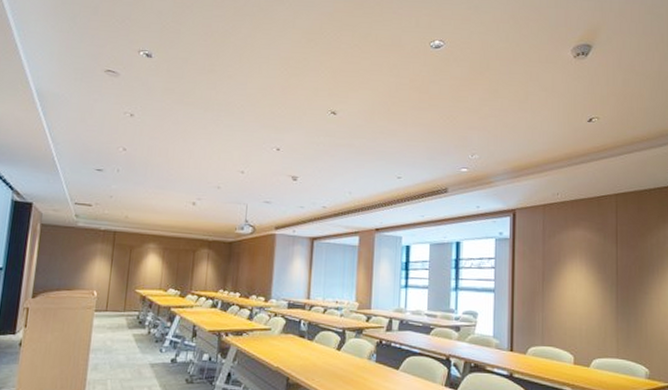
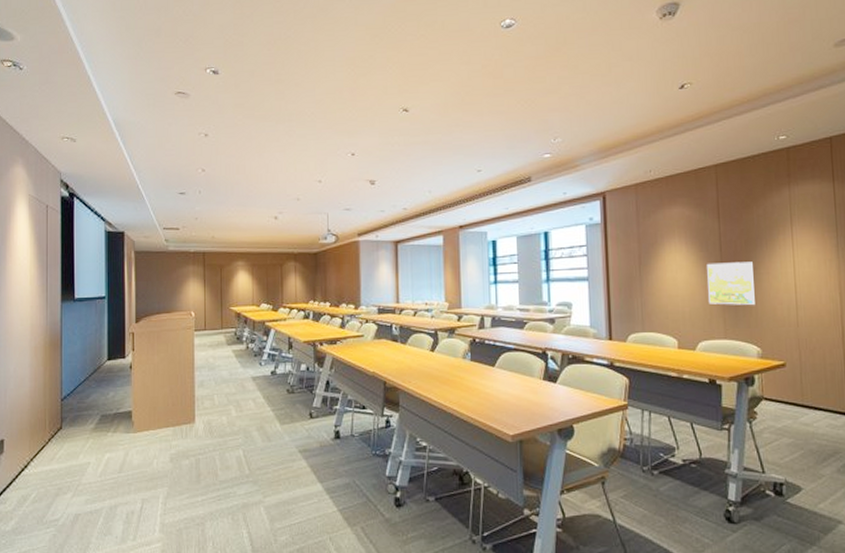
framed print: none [604,285,647,327] -> present [707,261,757,305]

